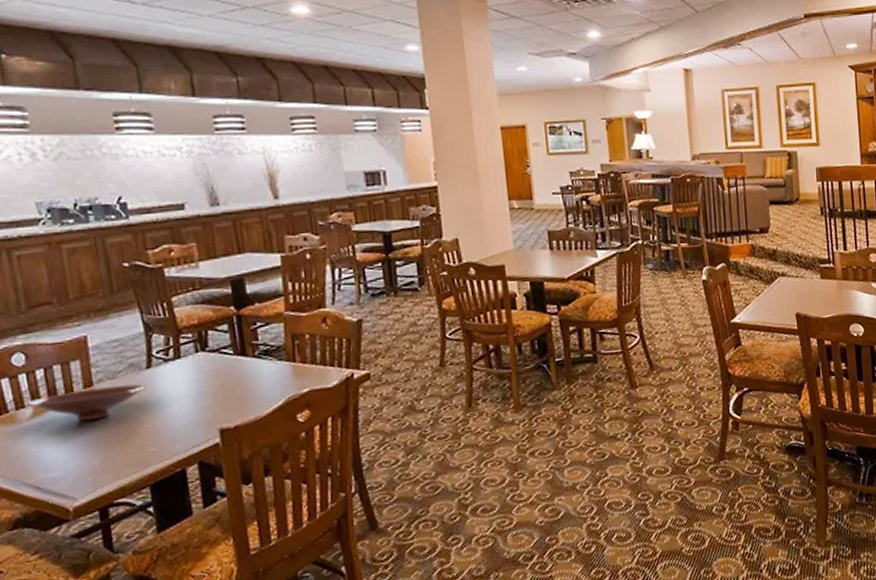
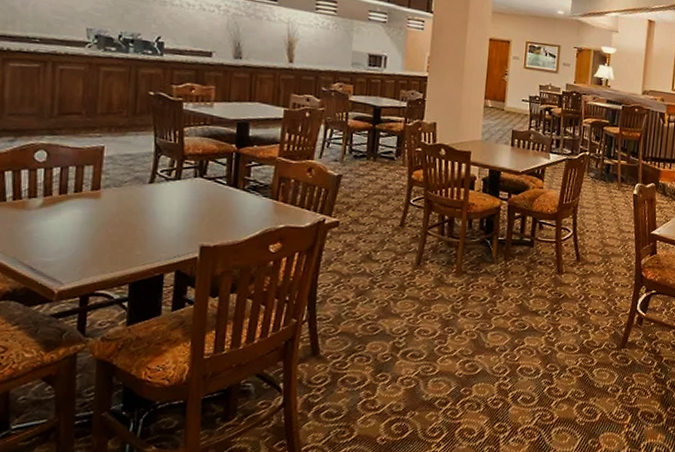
bowl: present [27,384,147,421] -> none [39,191,146,219]

